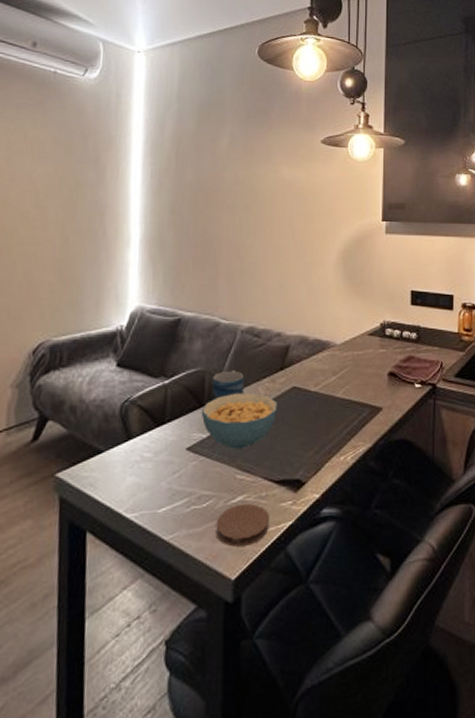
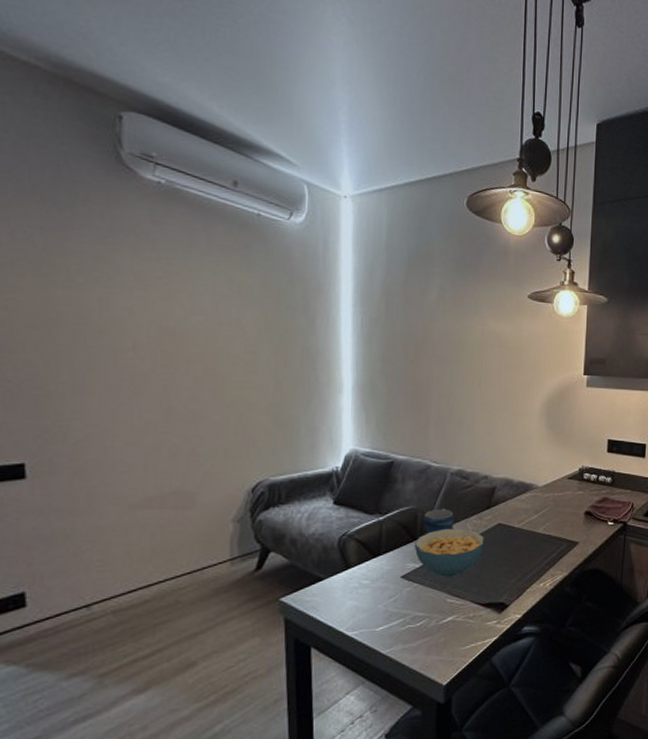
coaster: present [216,504,270,547] -> none [429,623,477,659]

